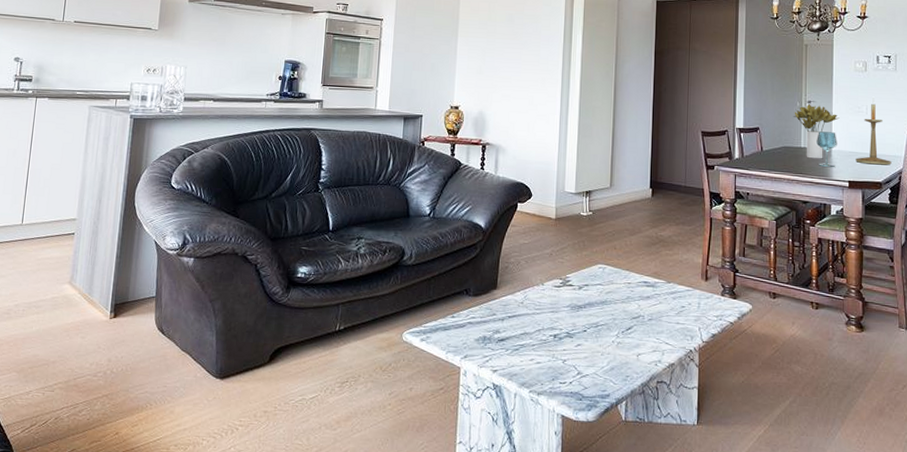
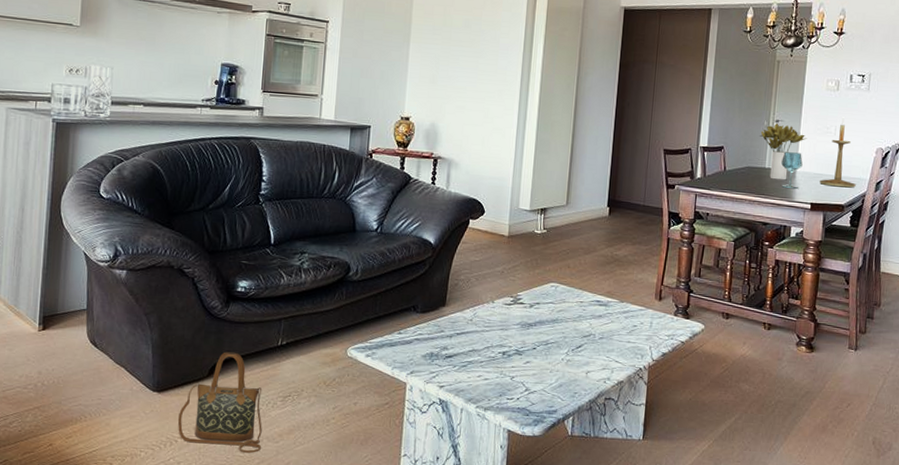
handbag: none [239,337,321,442] -> present [177,352,263,454]

